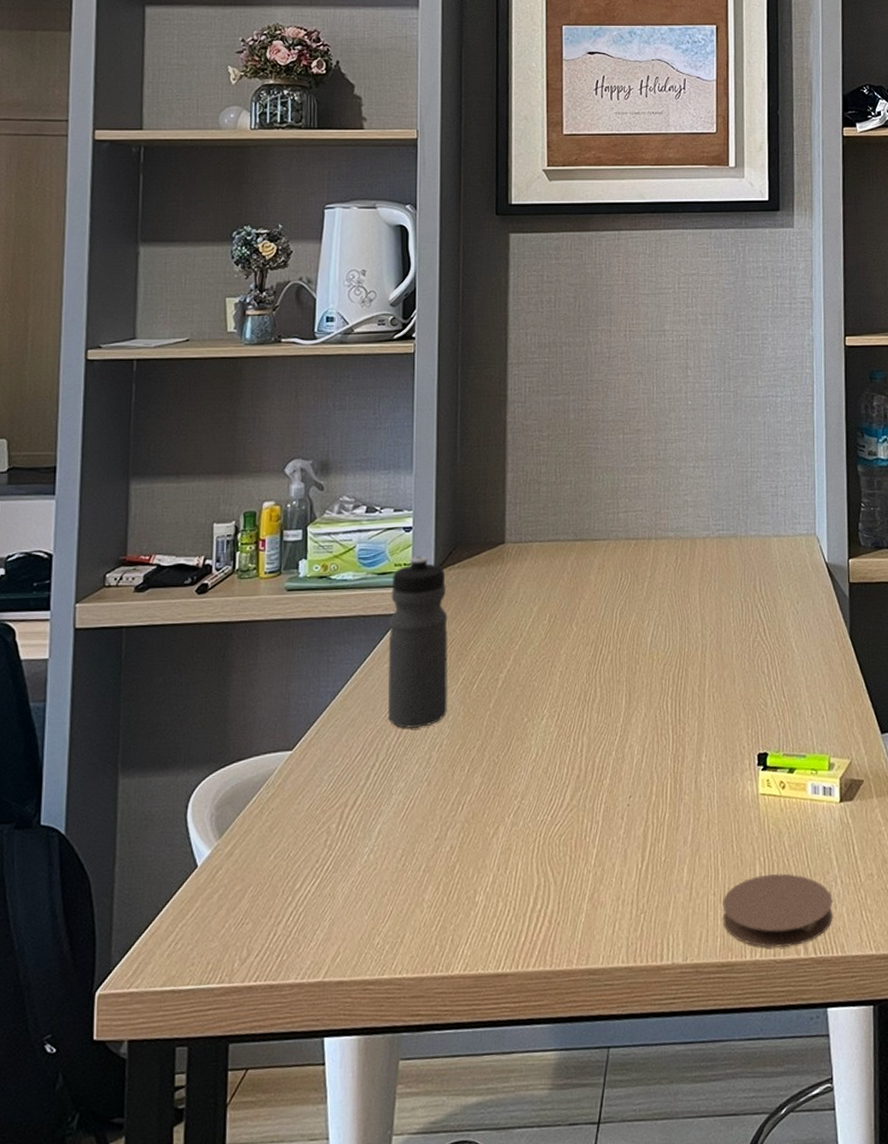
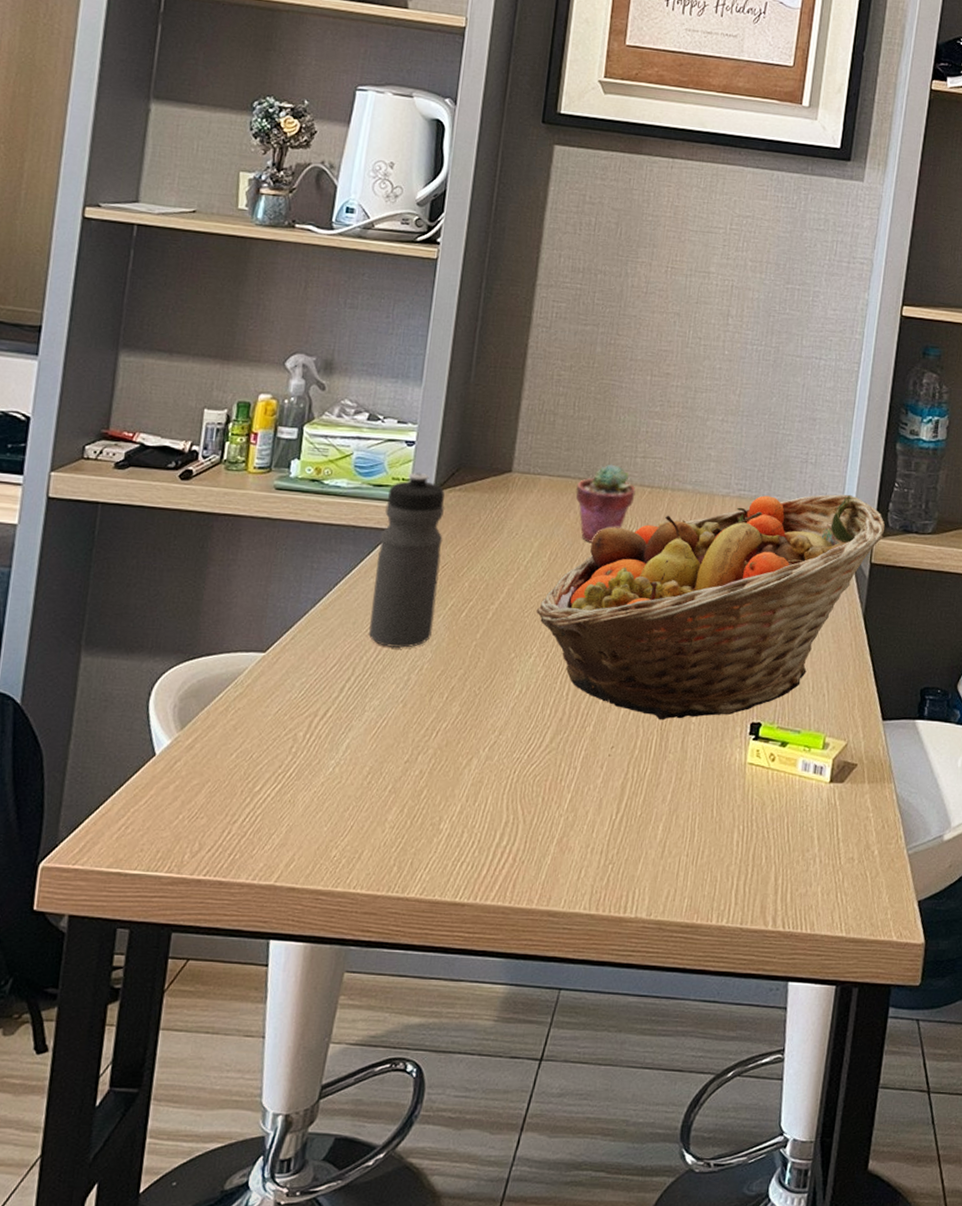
fruit basket: none [543,520,858,764] -> present [536,494,886,720]
potted succulent: none [567,522,622,600] -> present [575,464,636,543]
coaster: present [723,873,833,948] -> none [692,844,809,917]

